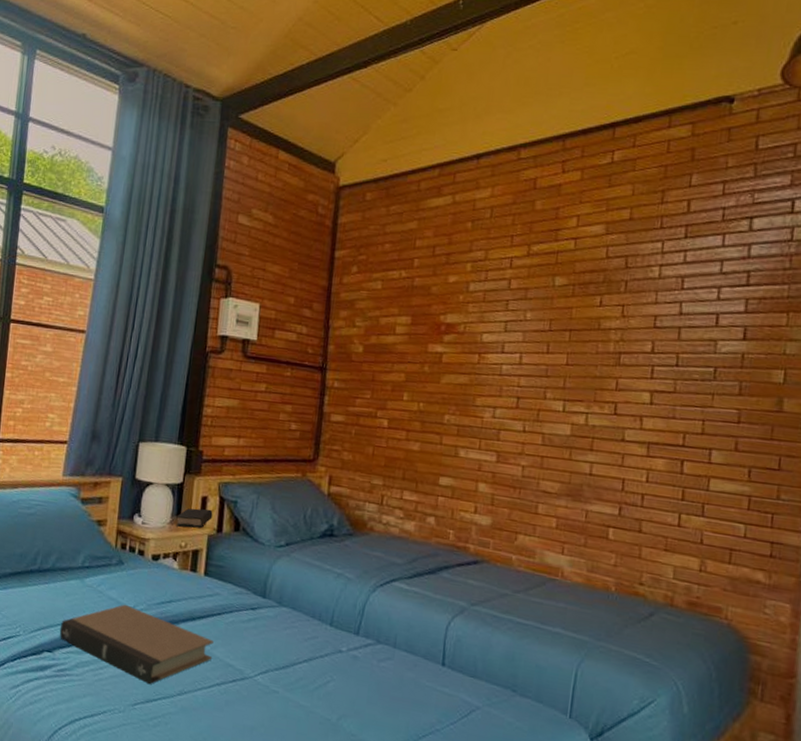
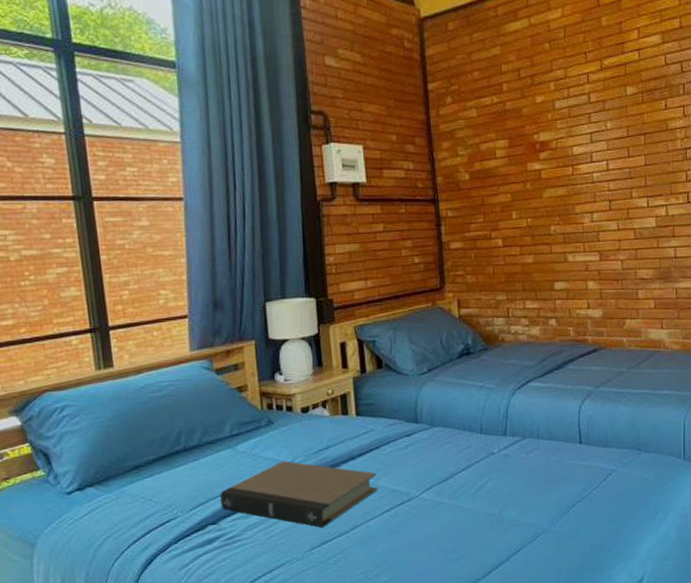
book: present [175,508,213,528] -> none [318,353,354,376]

